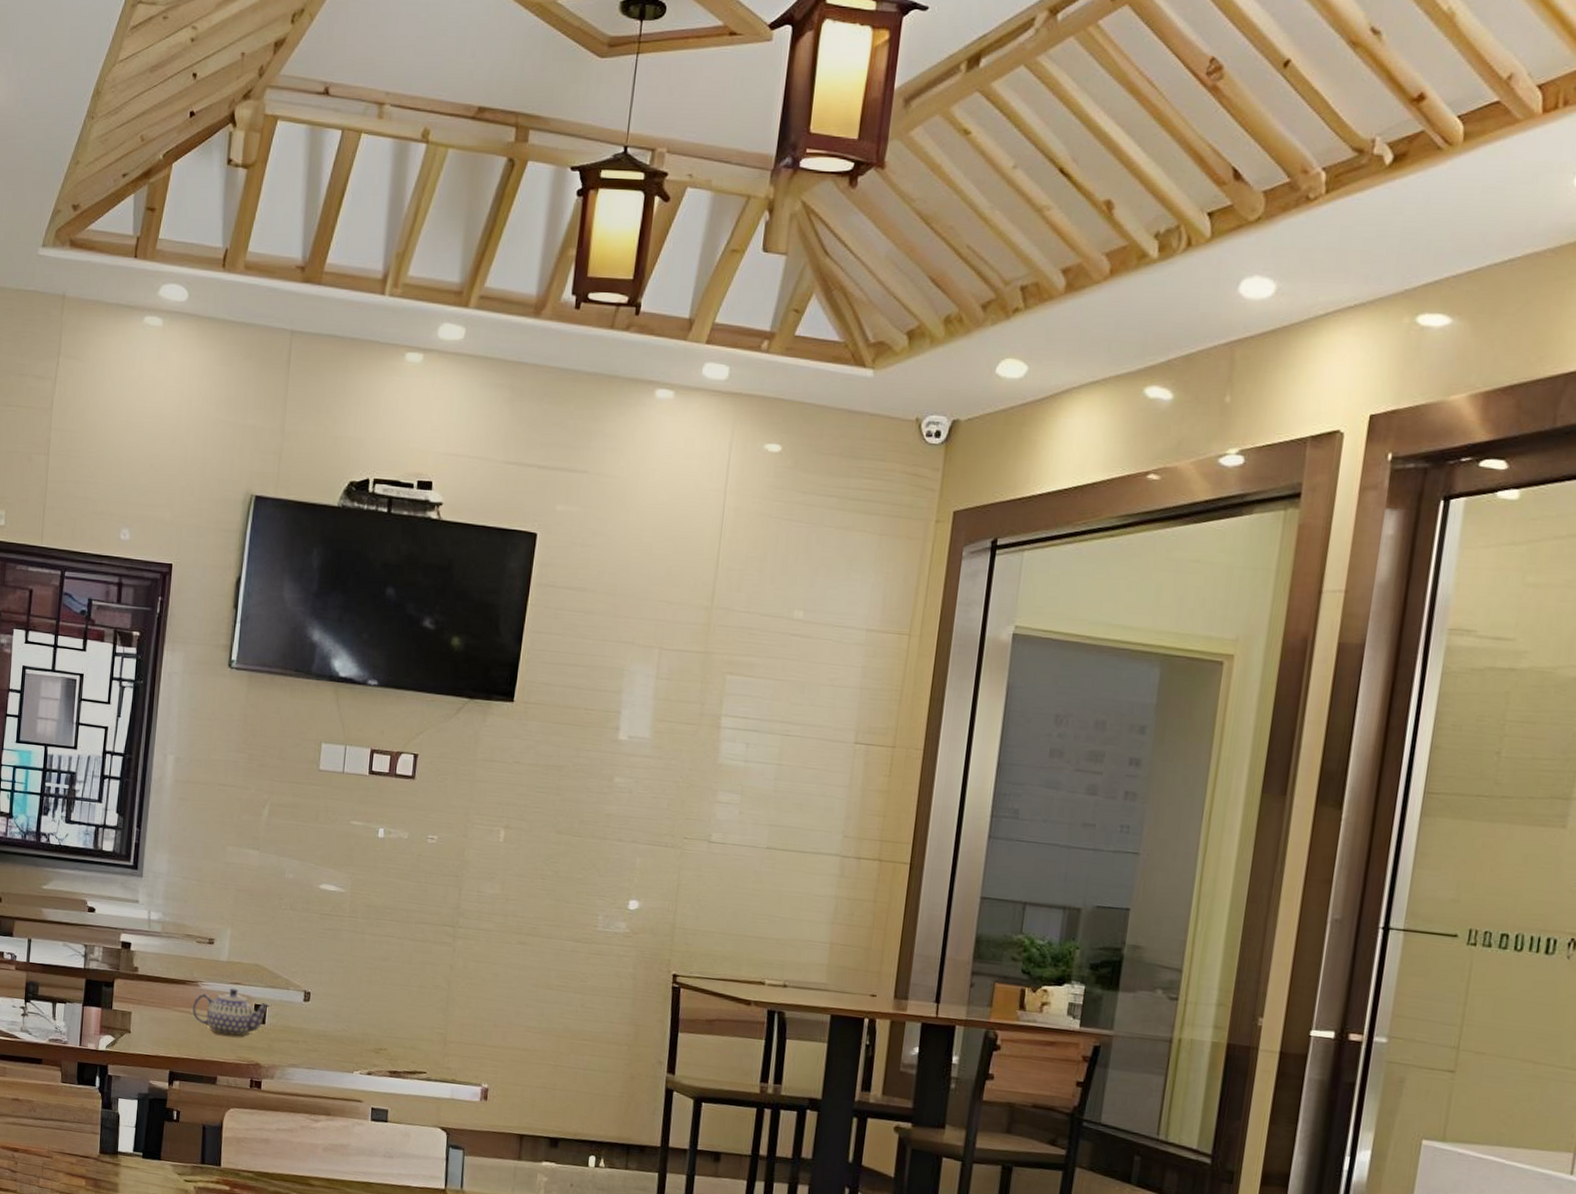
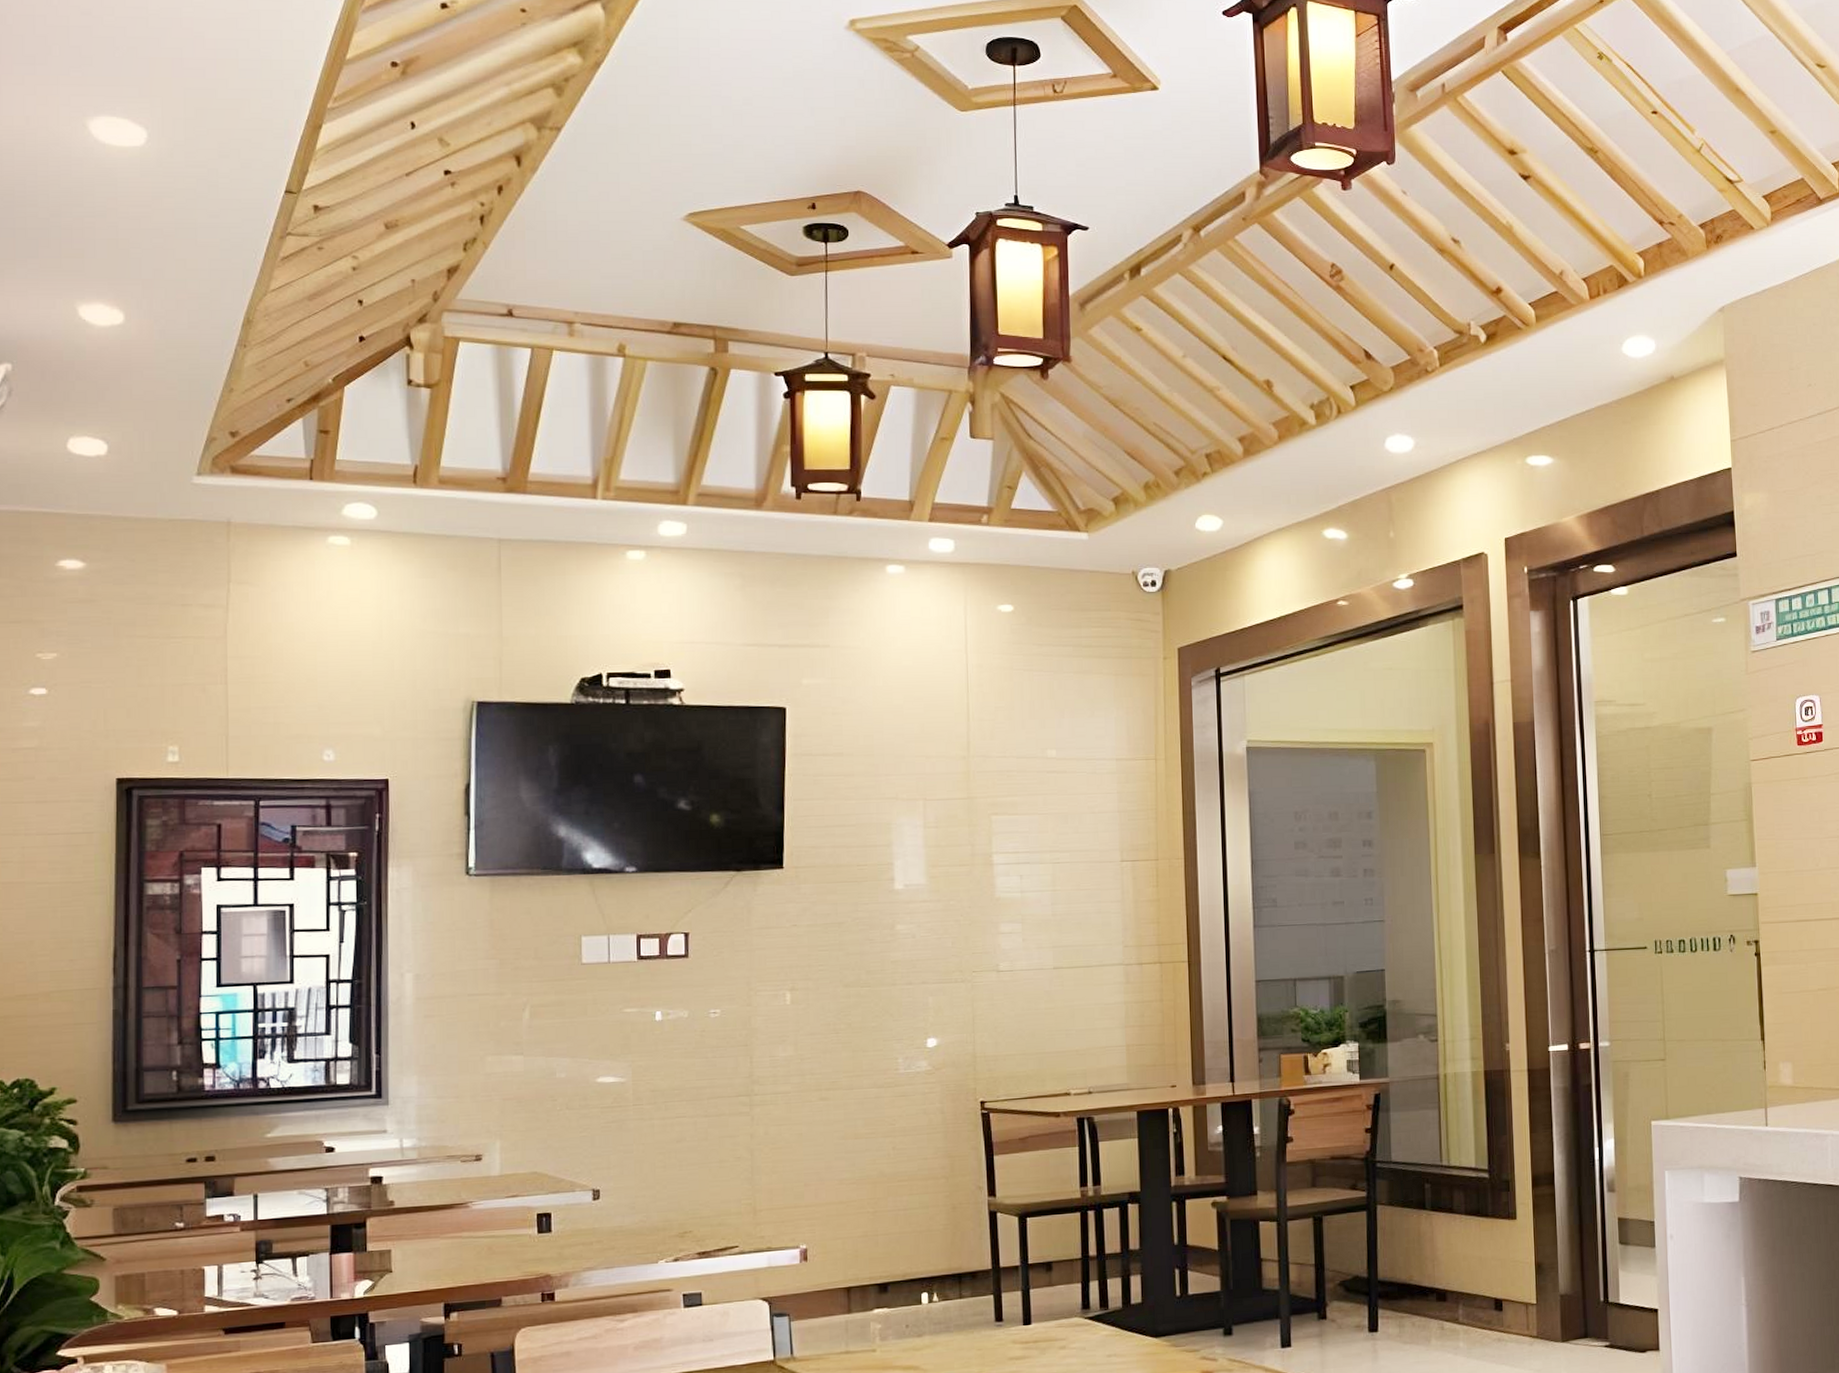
teapot: present [192,987,272,1039] -> none [464,1201,557,1255]

